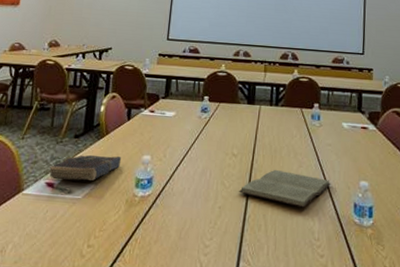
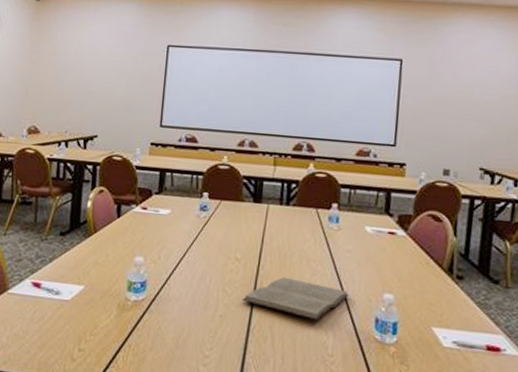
book: present [49,155,122,181] -> none [35,254,112,282]

